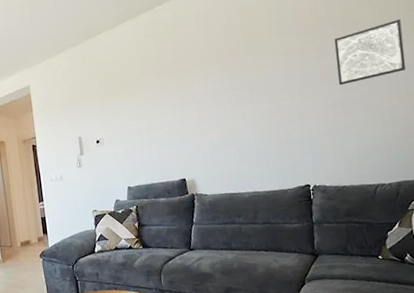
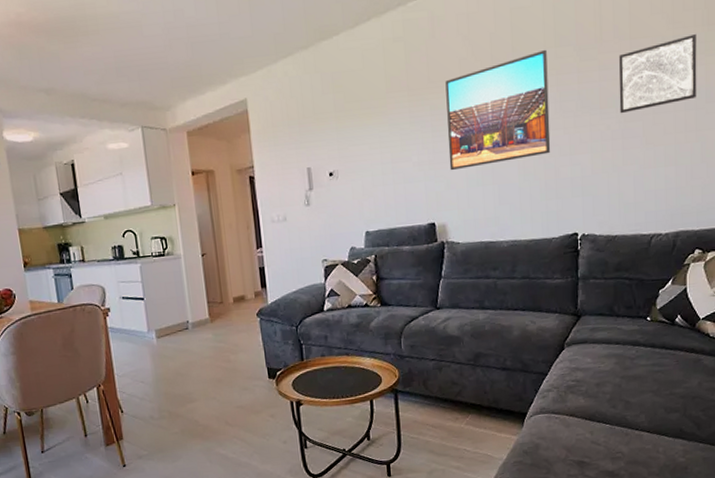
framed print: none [188,37,281,136] -> present [445,49,551,171]

